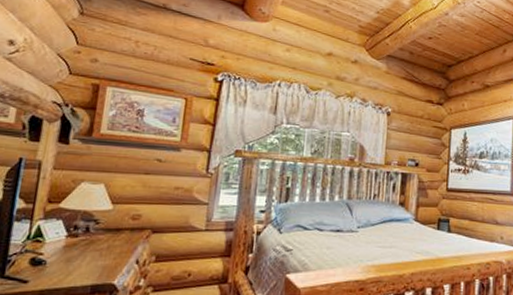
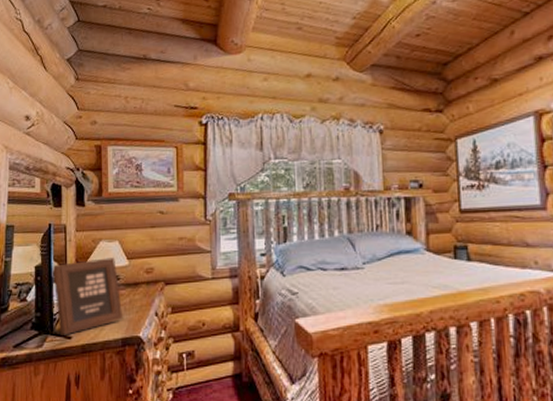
picture frame: none [13,200,98,279] -> present [52,257,123,336]

